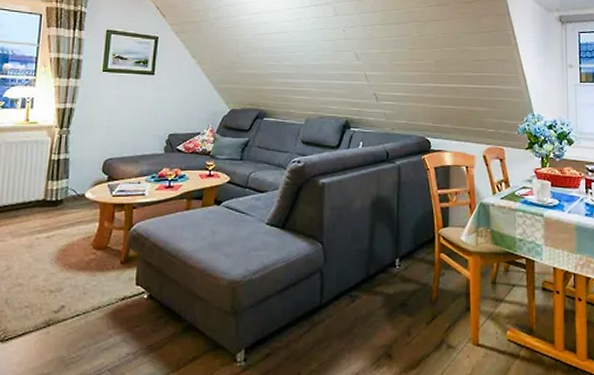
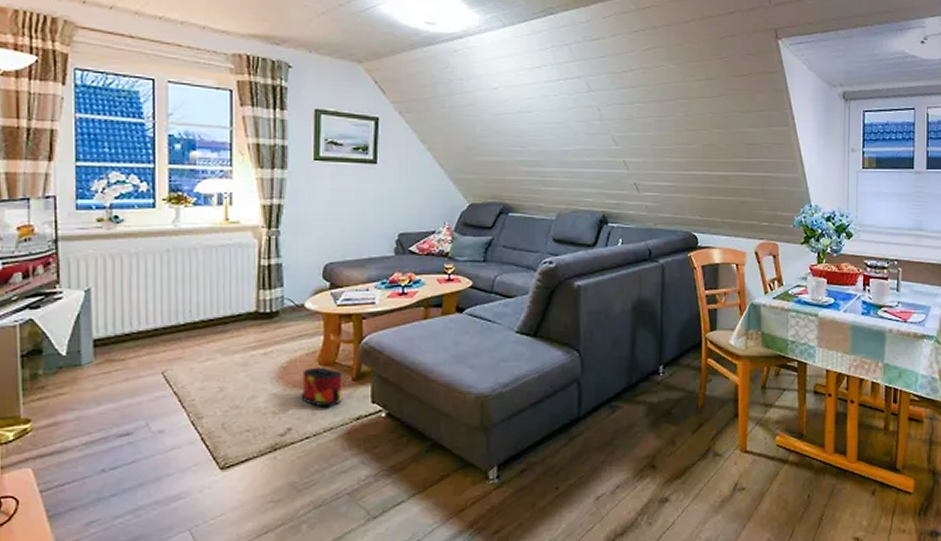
bag: none [75,250,112,288] -> present [301,367,342,407]

